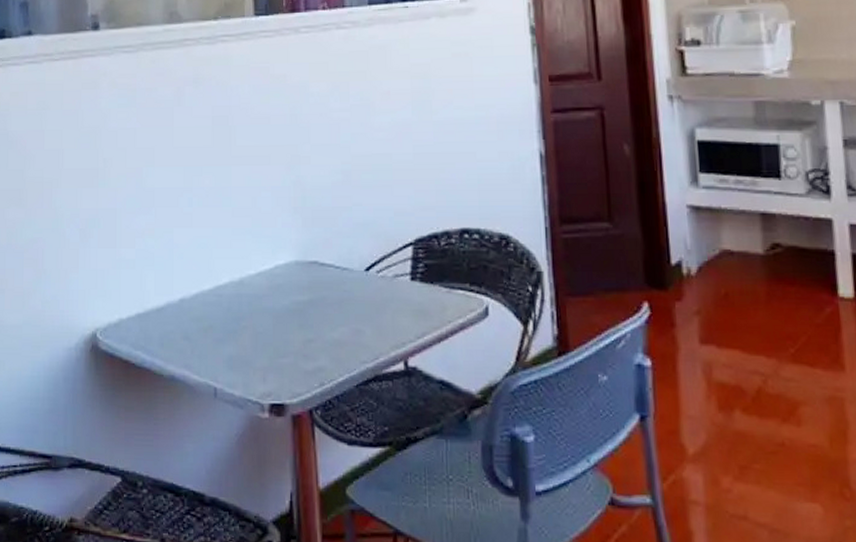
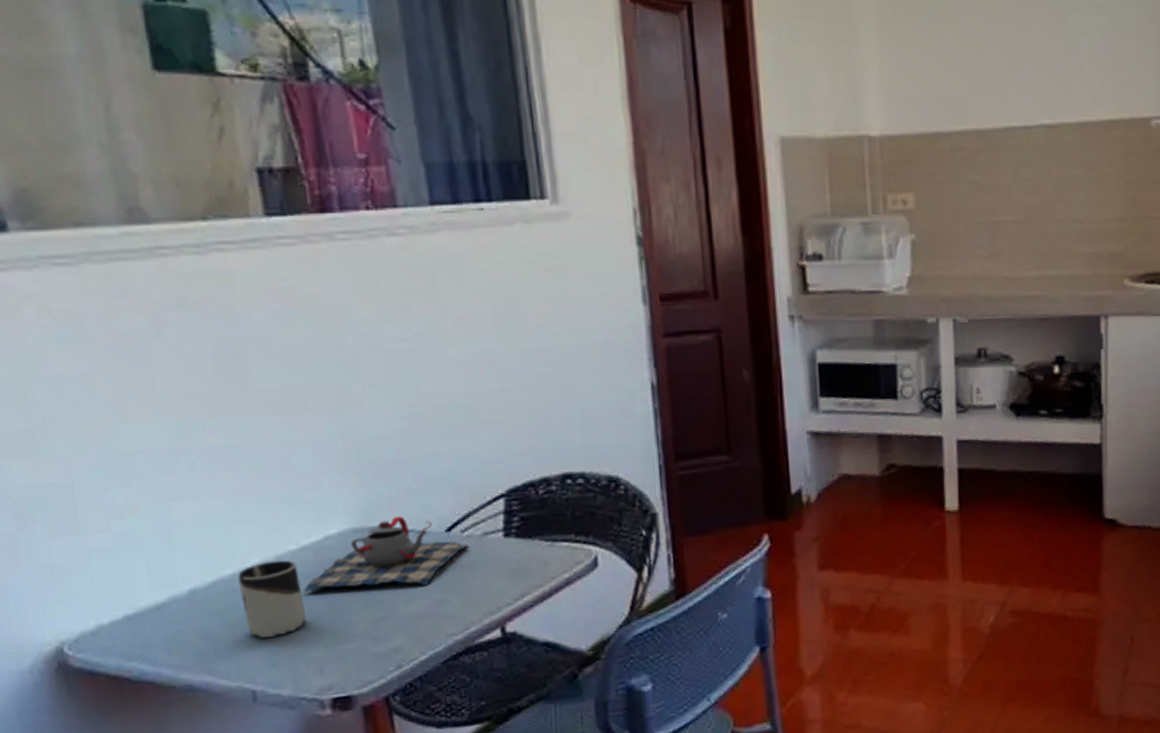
cup: none [213,282,256,344] -> present [237,560,306,638]
teapot: none [257,254,381,317] -> present [304,516,468,592]

